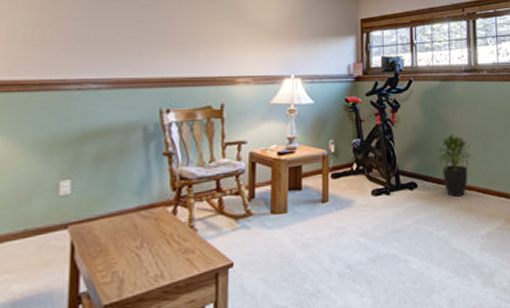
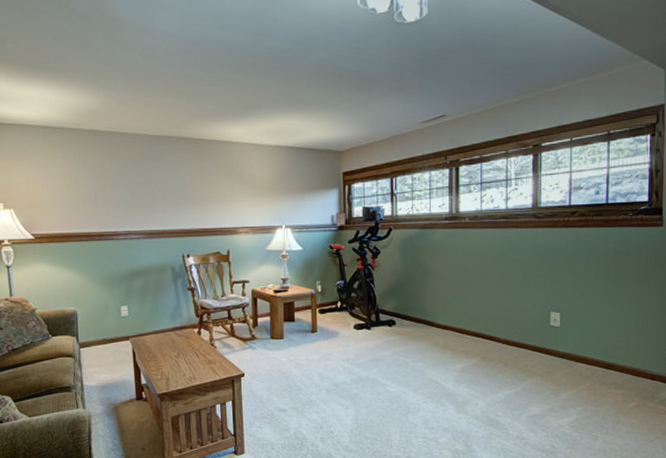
potted plant: present [437,134,472,197] -> none [415,278,450,334]

